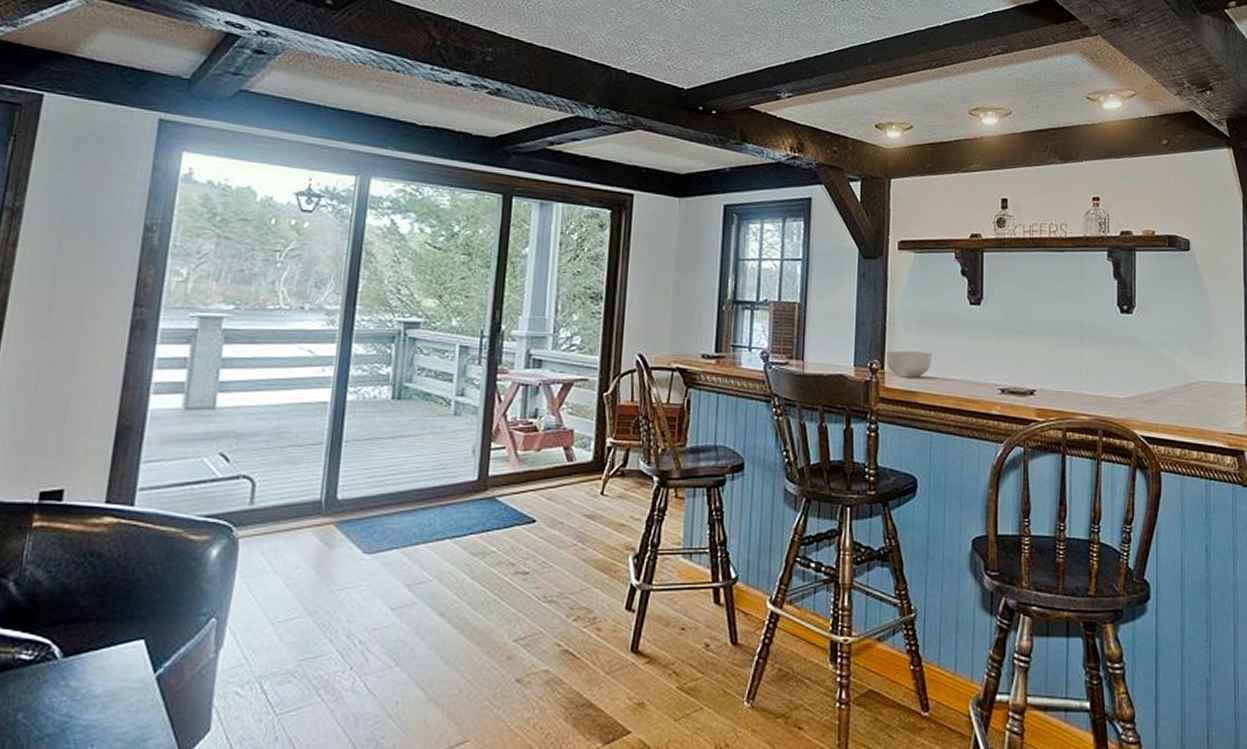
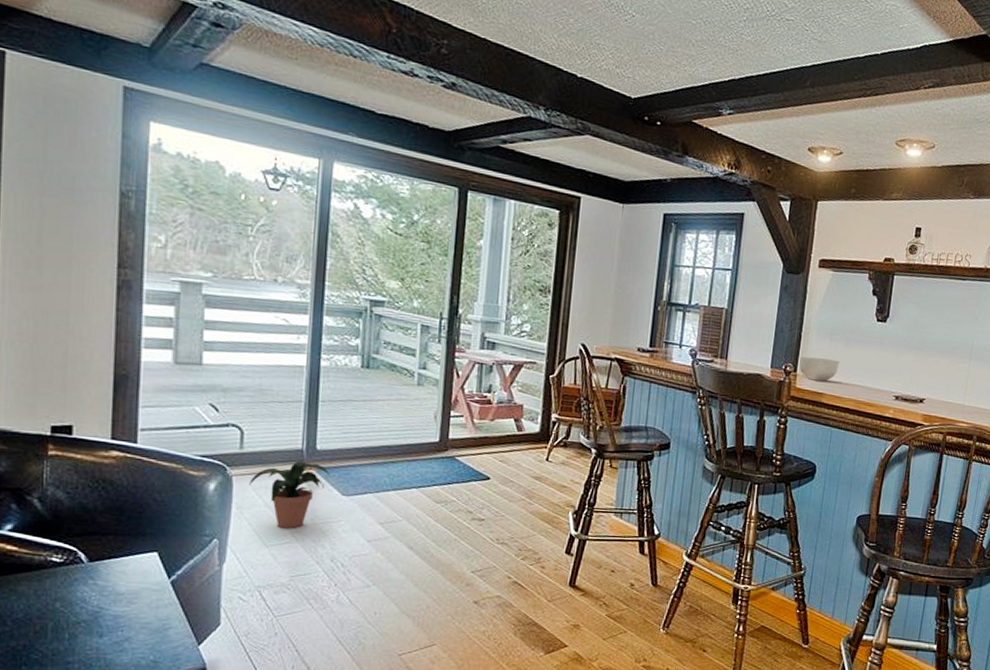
potted plant: none [257,514,352,600] -> present [249,461,331,529]

